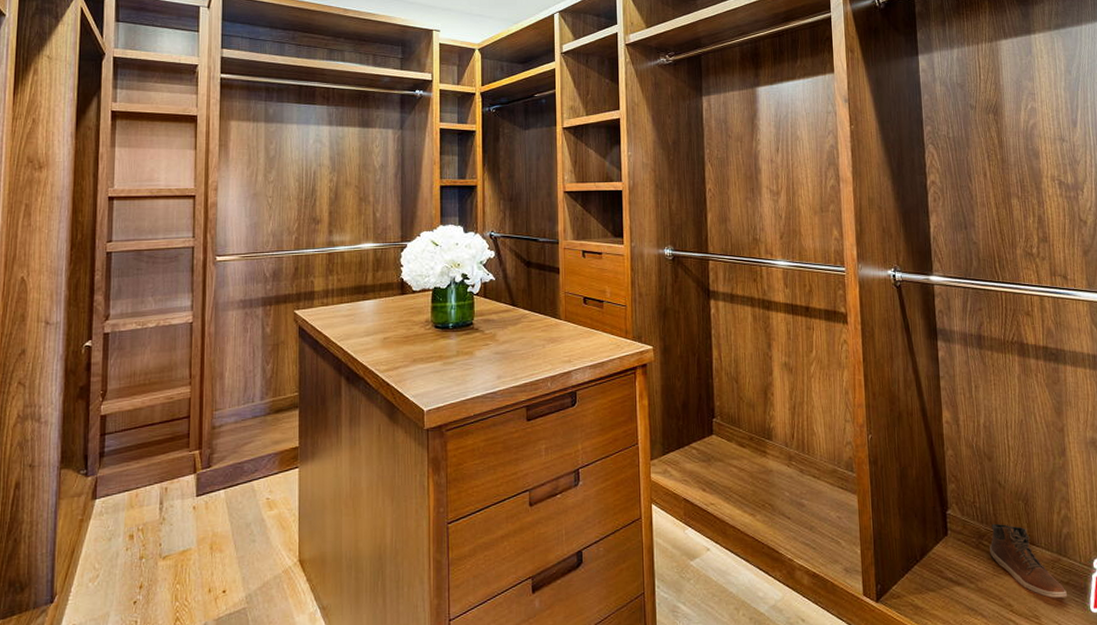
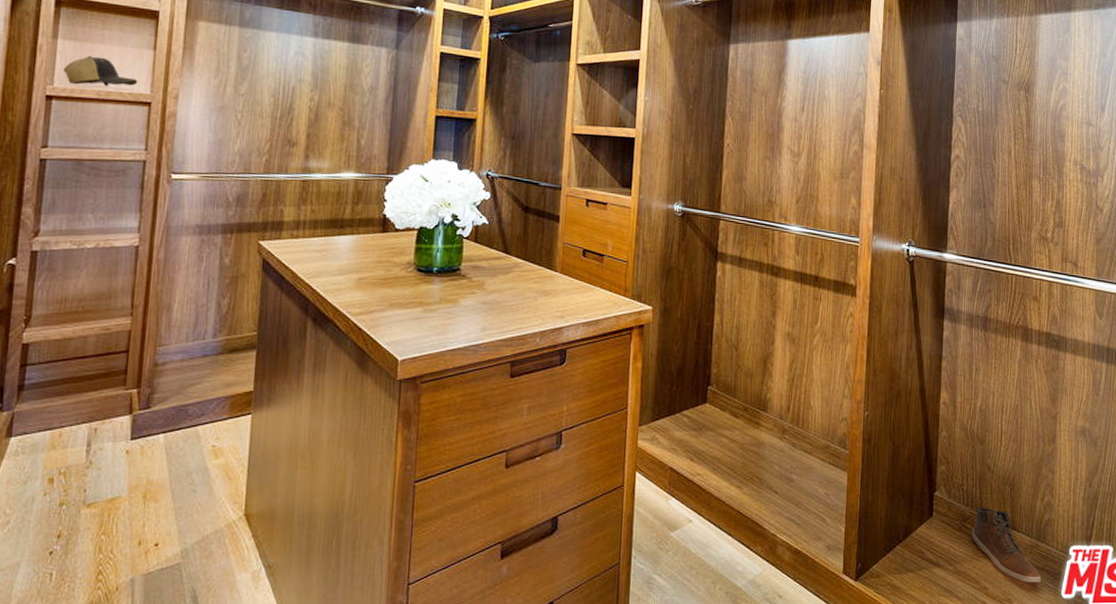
baseball cap: none [121,159,183,186] -> present [63,56,138,87]

